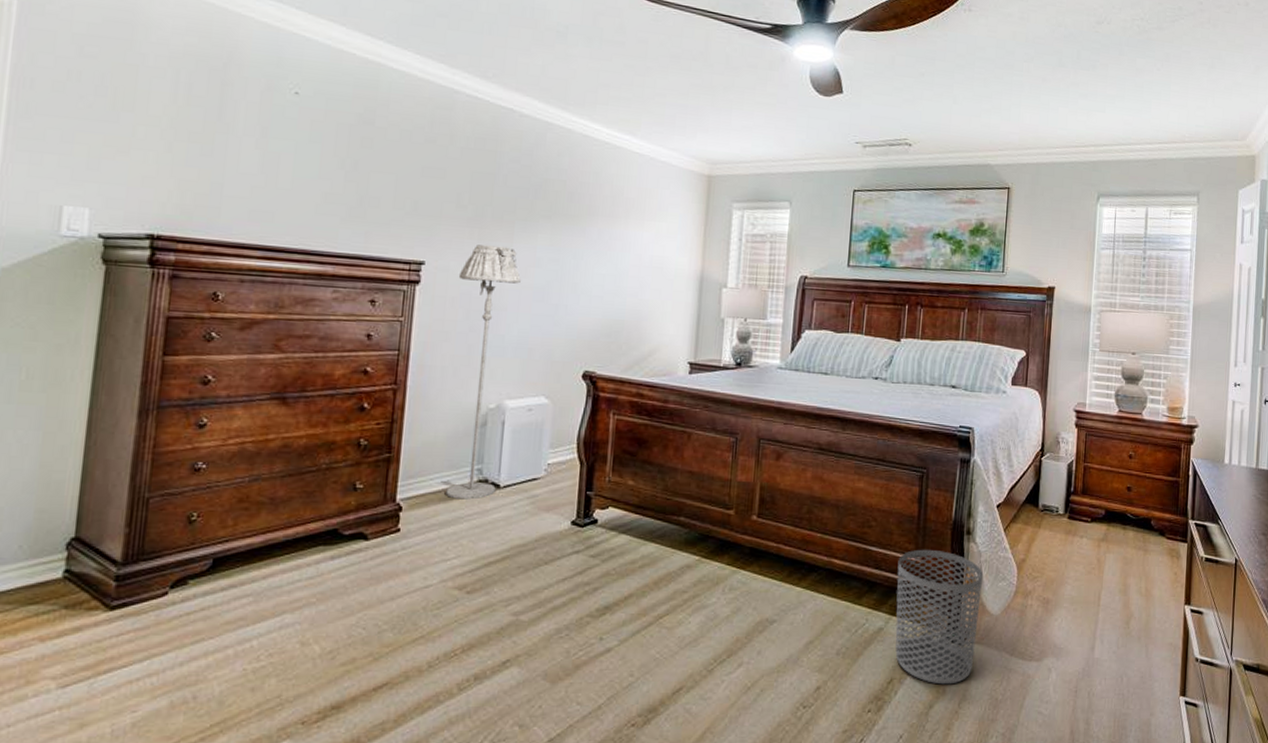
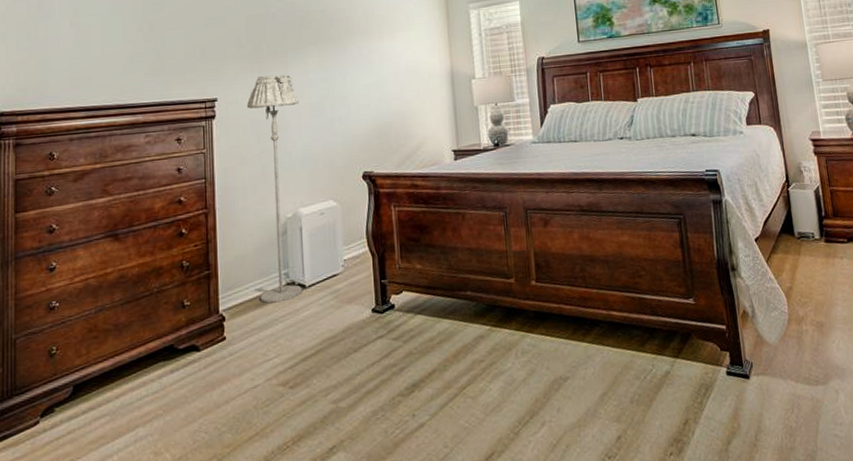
waste bin: present [895,549,983,685] -> none [672,289,762,420]

